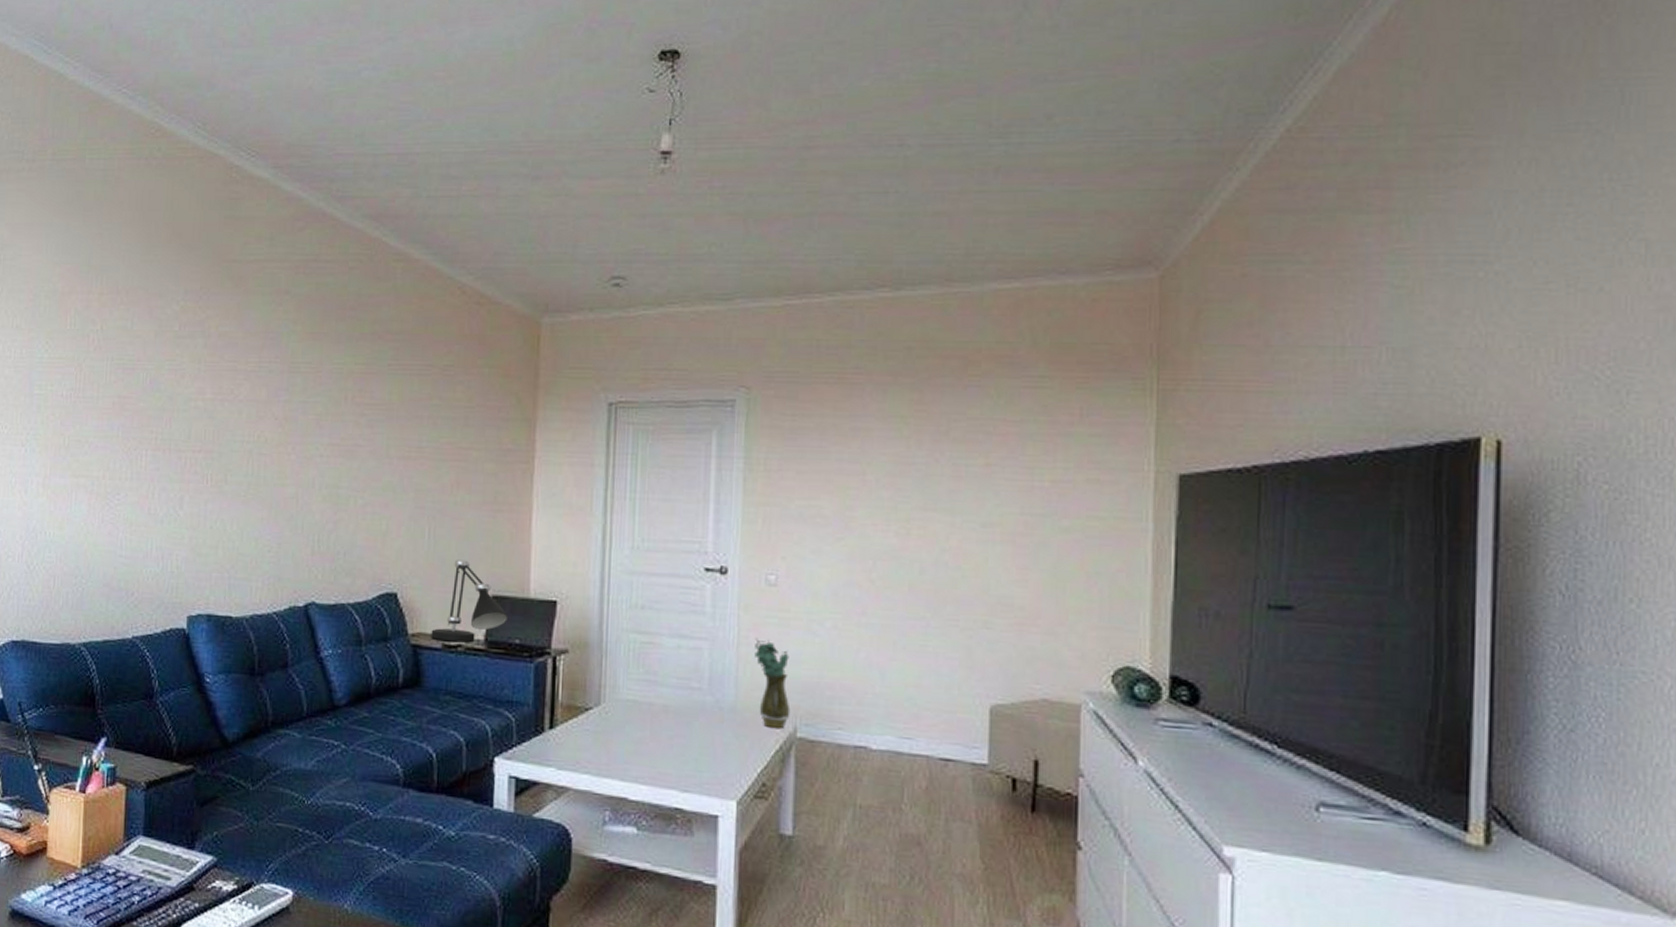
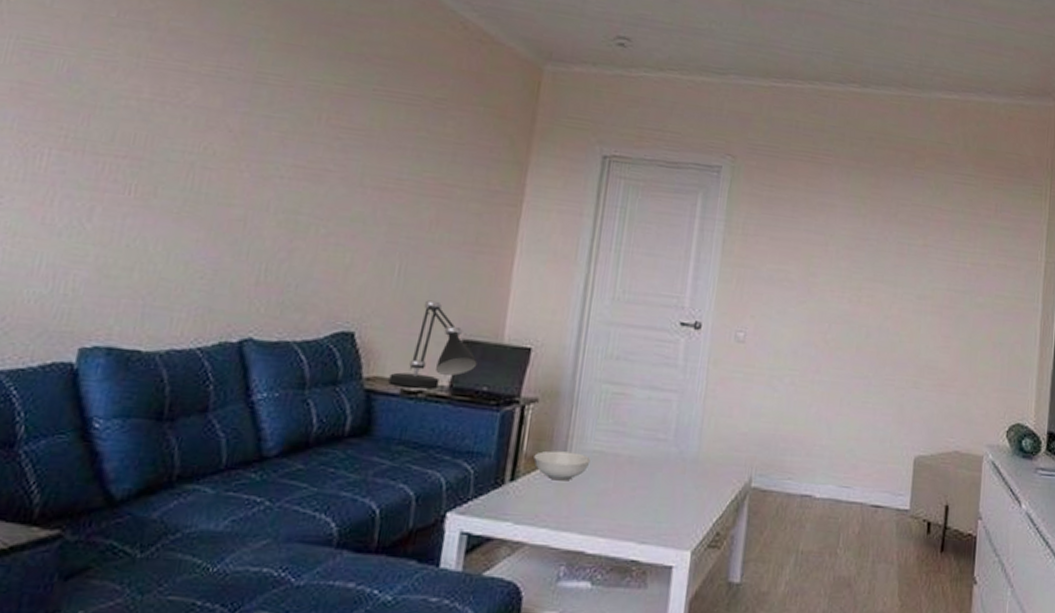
bowl: none [569,700,625,729] -> present [533,450,591,481]
vase: present [755,637,791,728] -> none [719,391,751,478]

